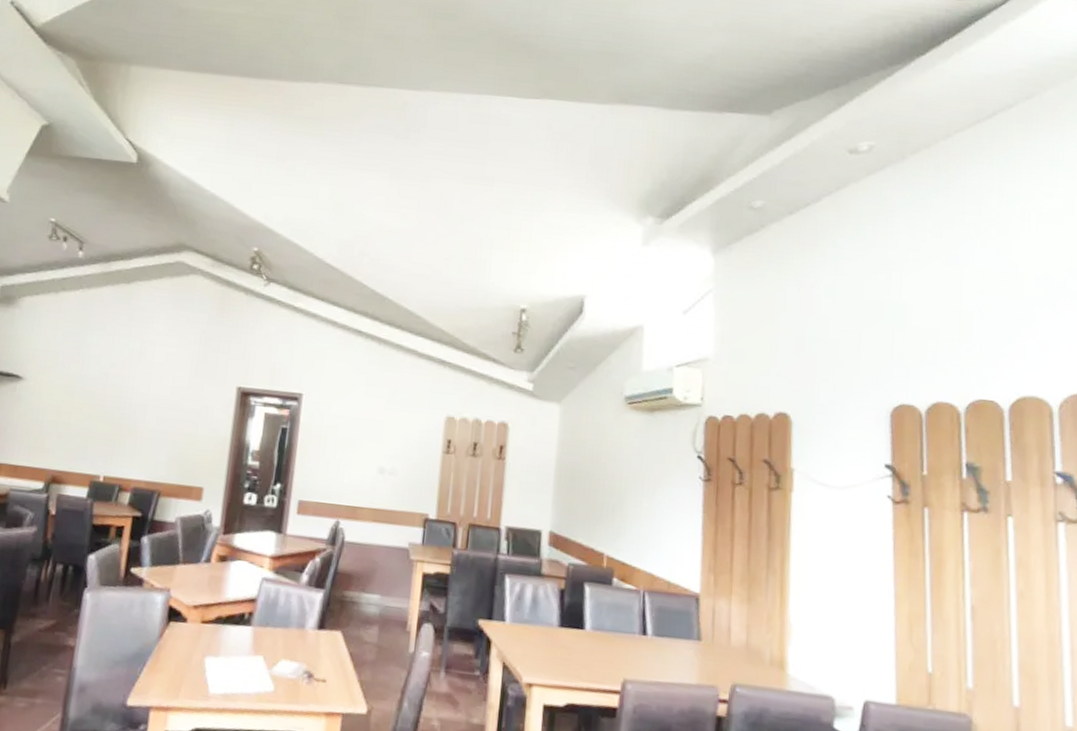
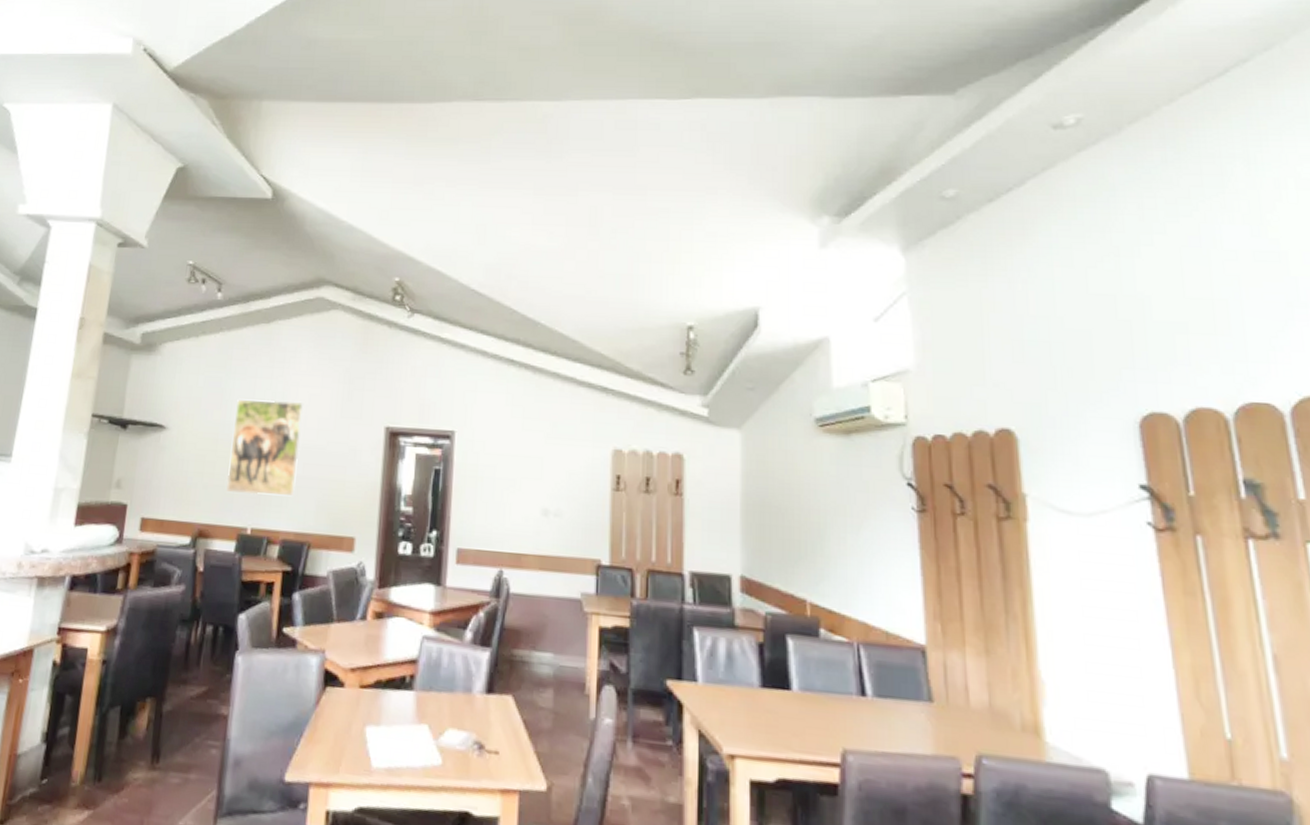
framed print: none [81,354,159,448] -> present [226,399,303,497]

